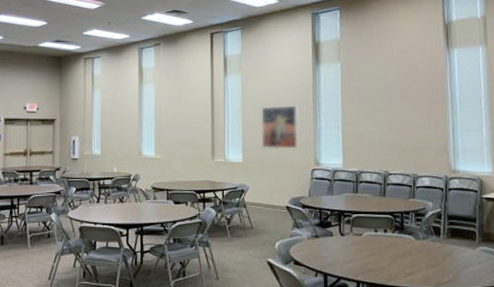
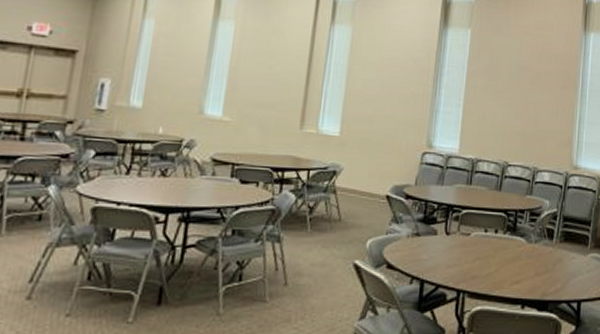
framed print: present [261,105,299,149] -> none [367,69,416,126]

